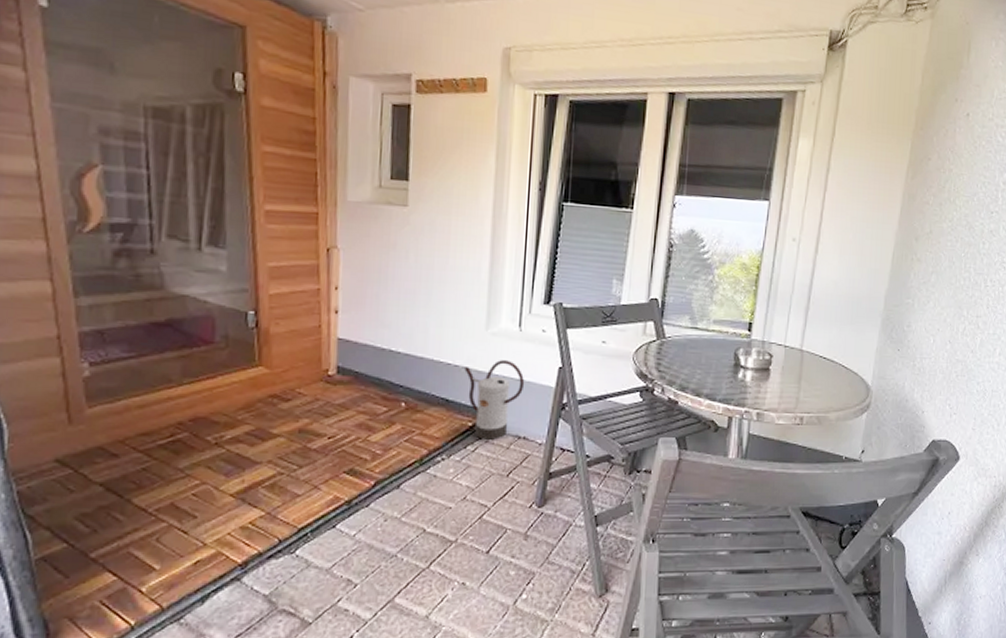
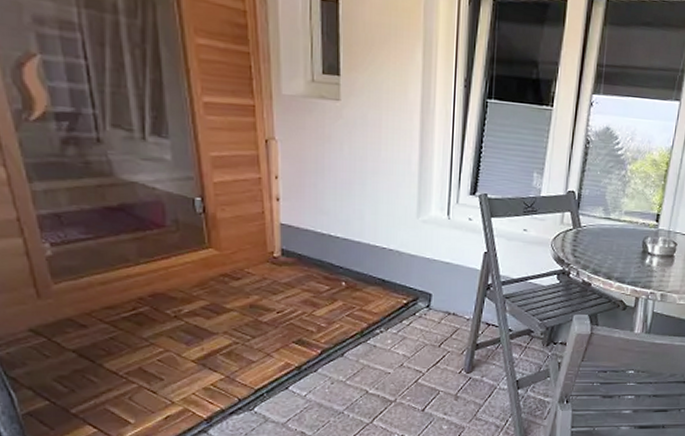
watering can: present [464,360,525,440] -> none [398,245,454,315]

